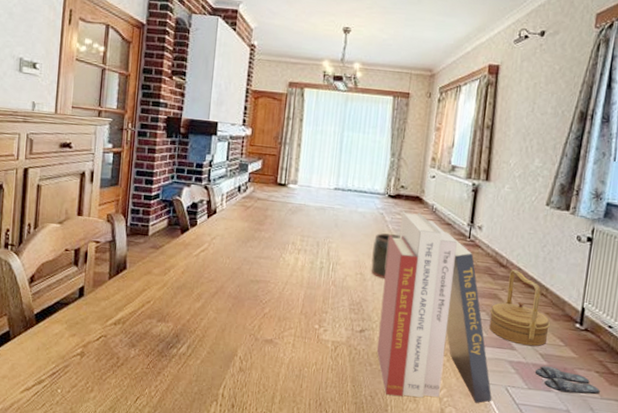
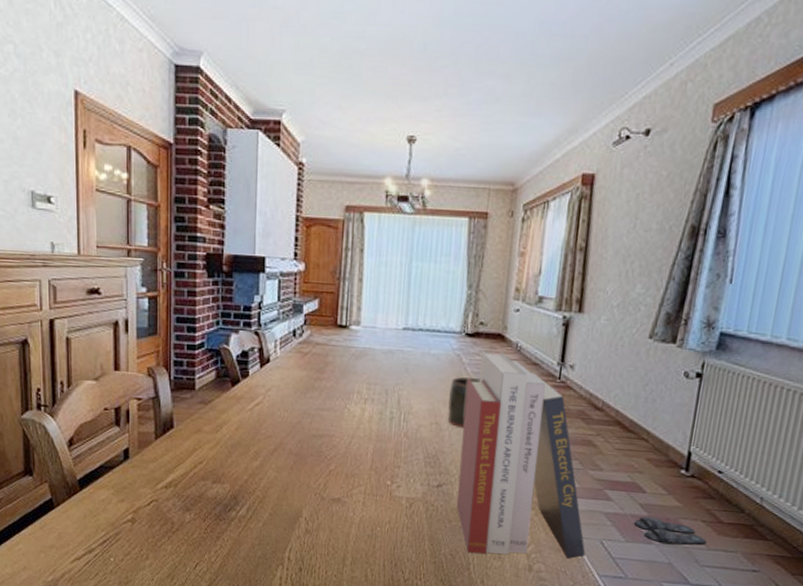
basket: present [489,269,551,347] -> none [582,412,652,496]

